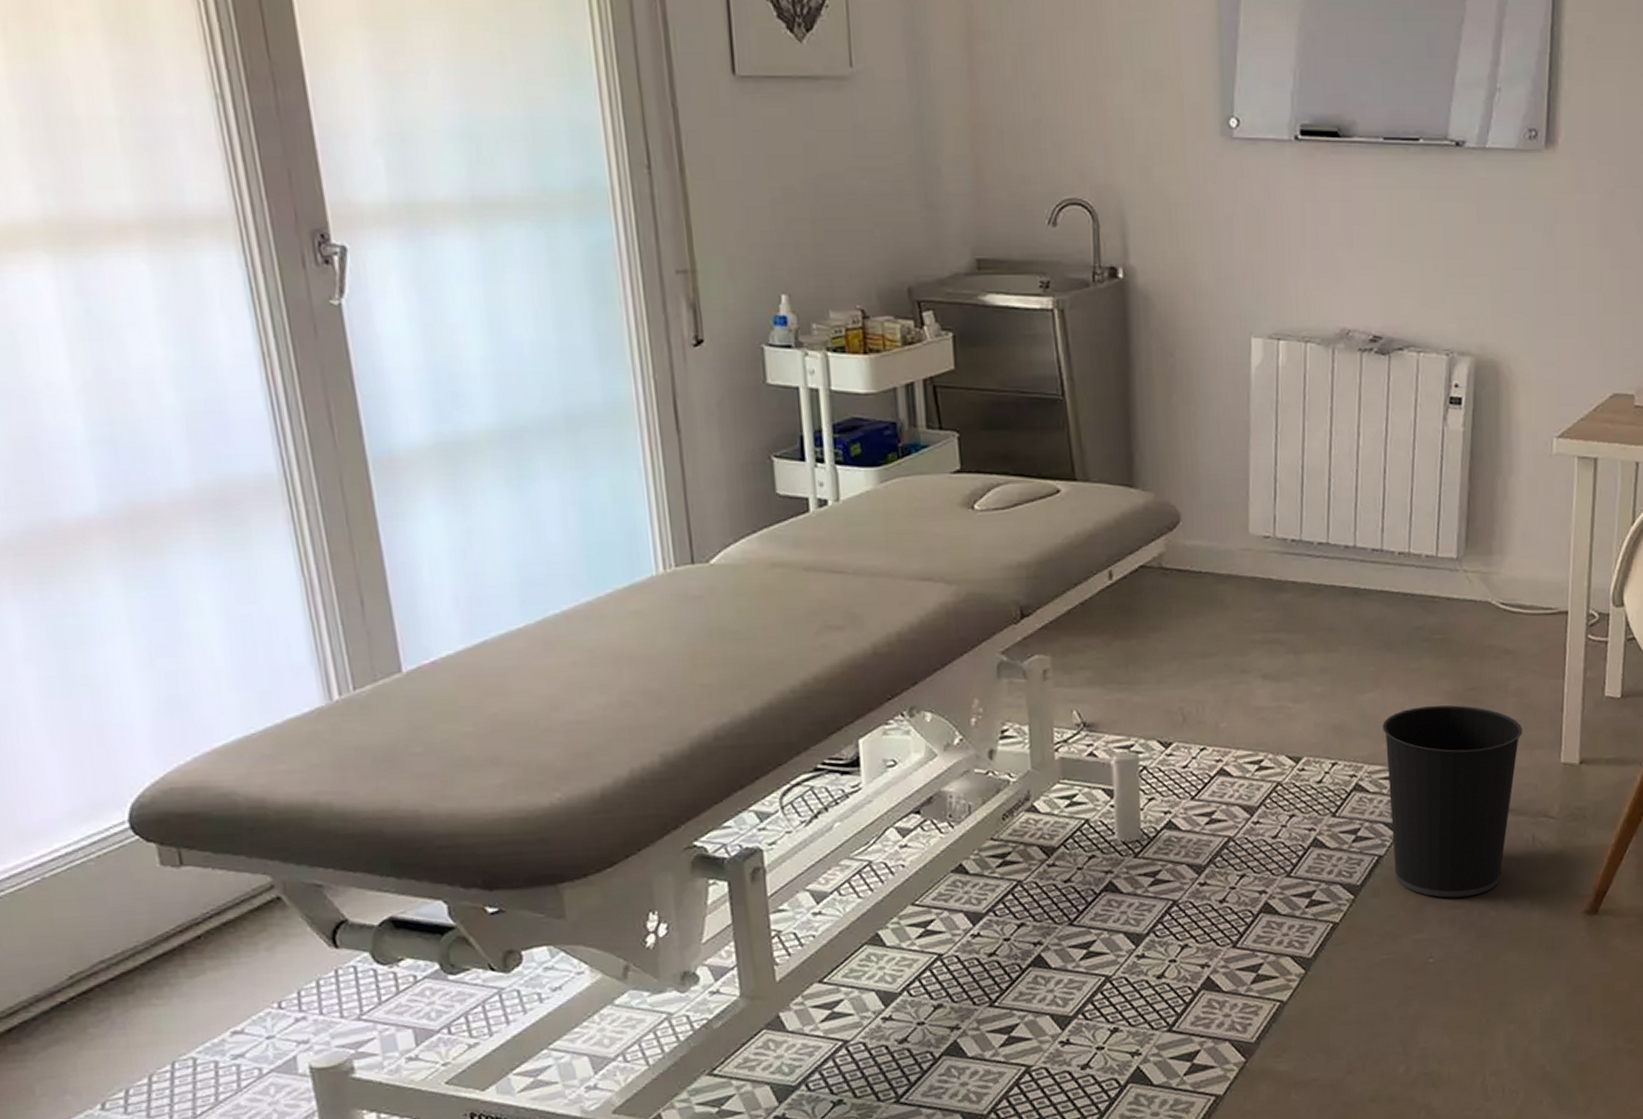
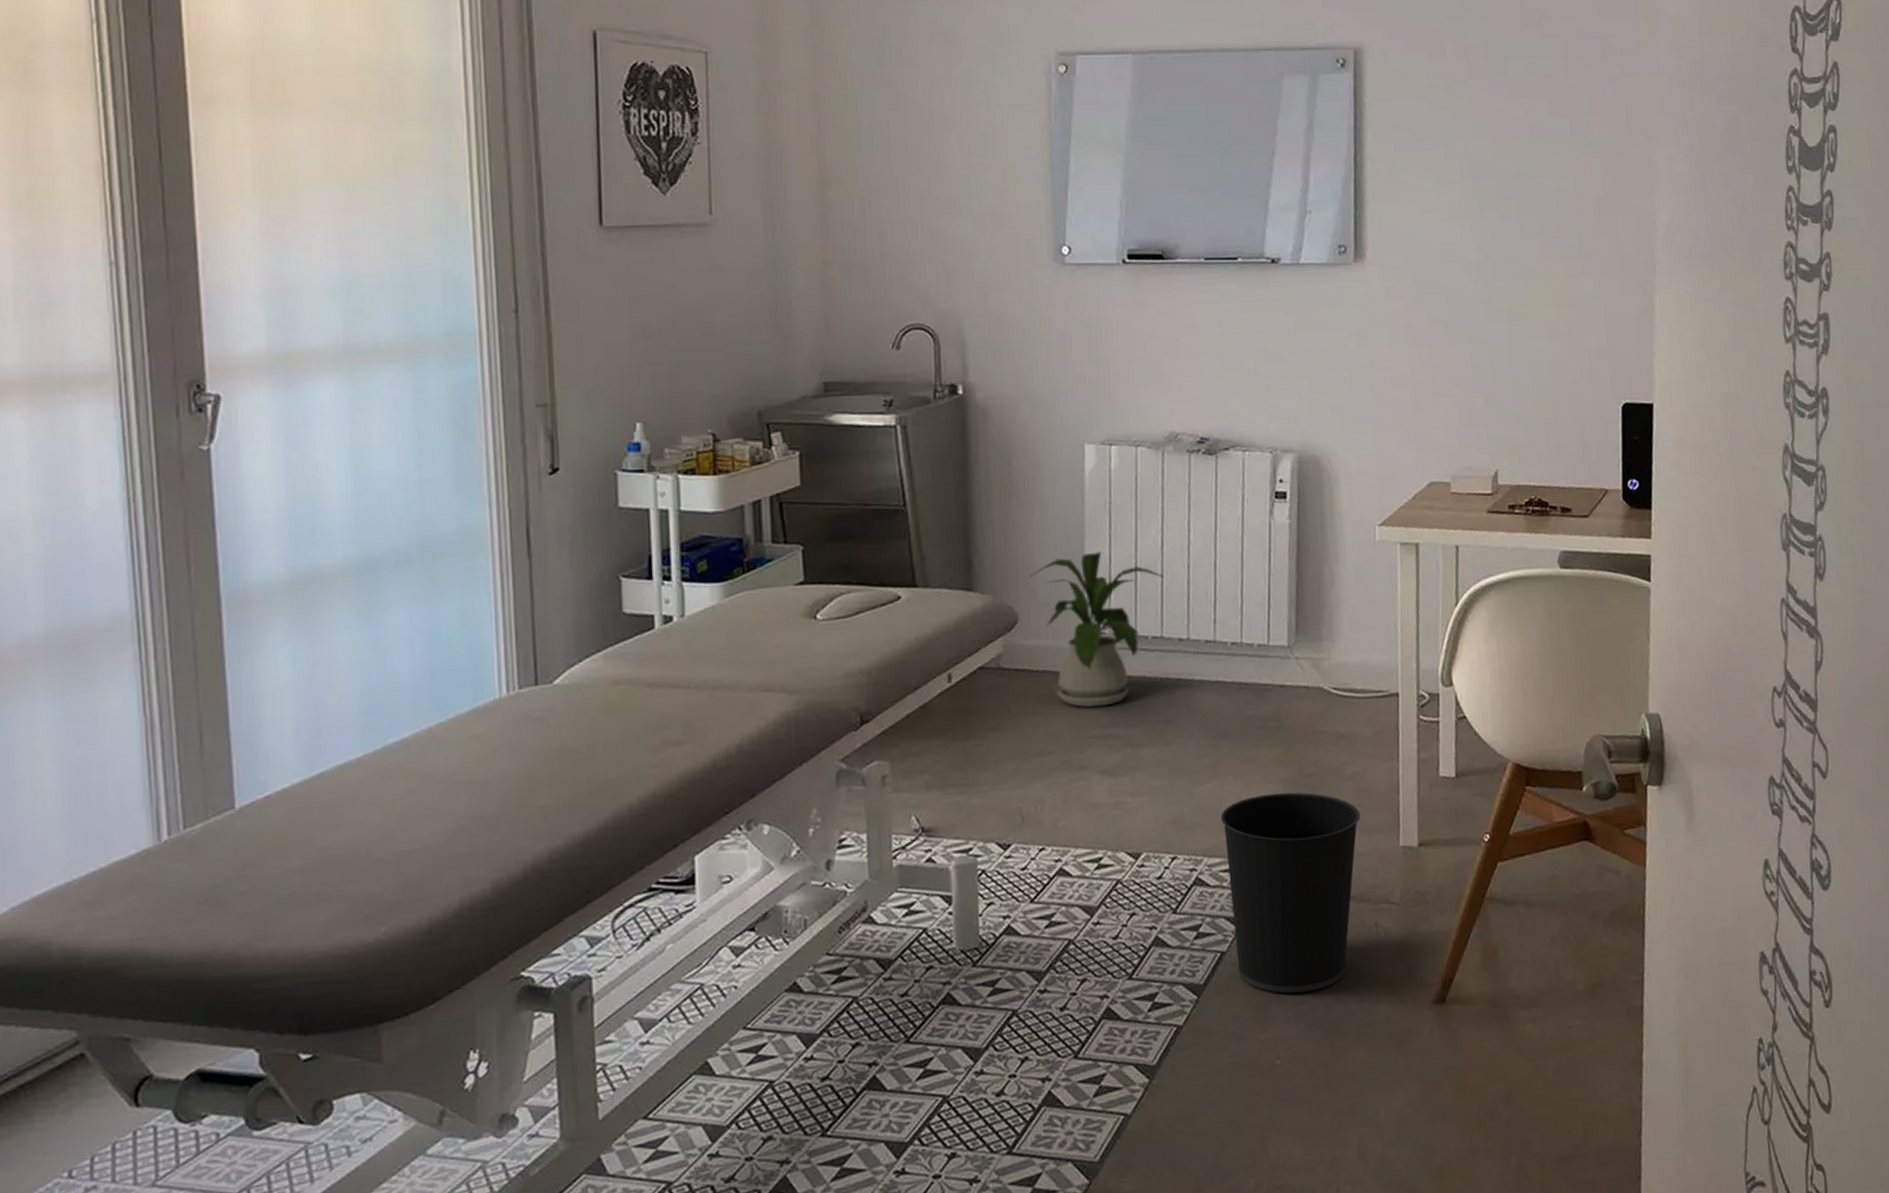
house plant: none [1194,452,1331,612] -> present [1031,551,1164,707]

